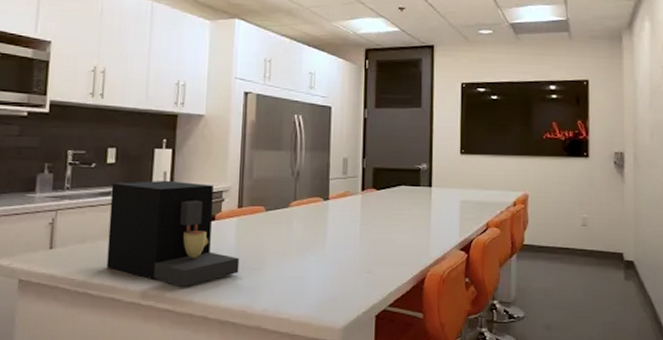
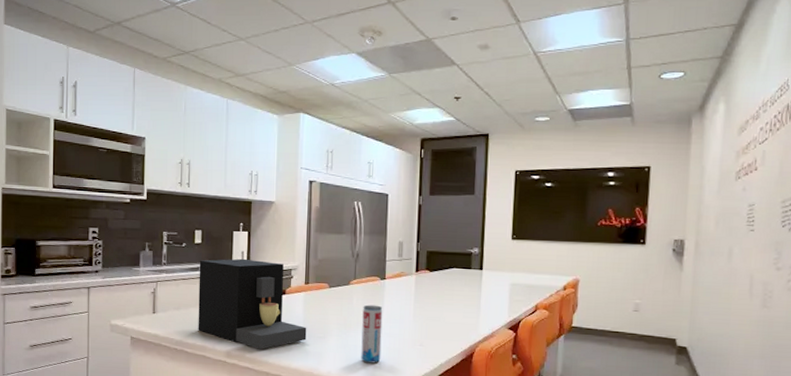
beverage can: none [301,229,326,296] -> present [361,304,383,364]

